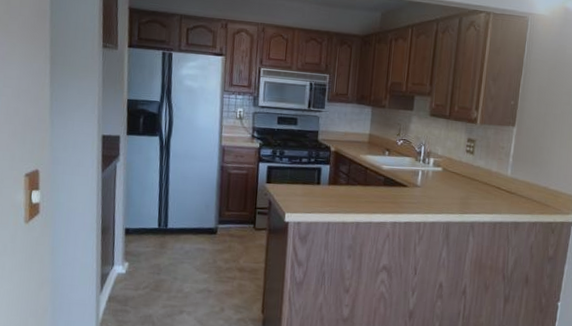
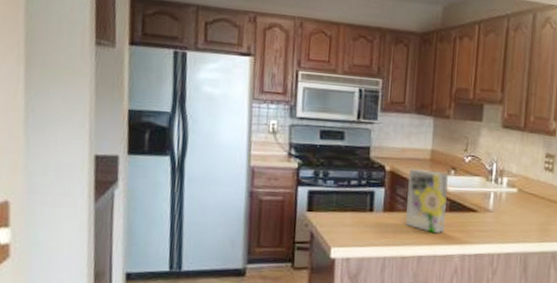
cereal box: none [347,149,383,204] -> present [406,168,448,234]

